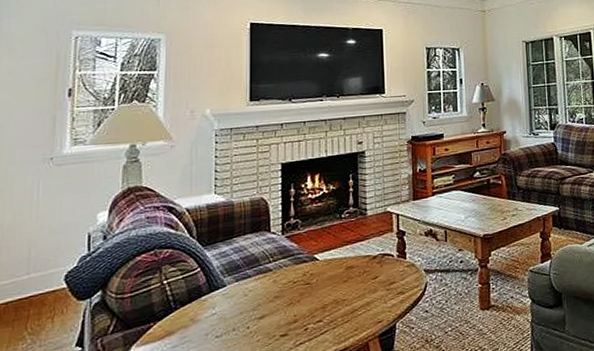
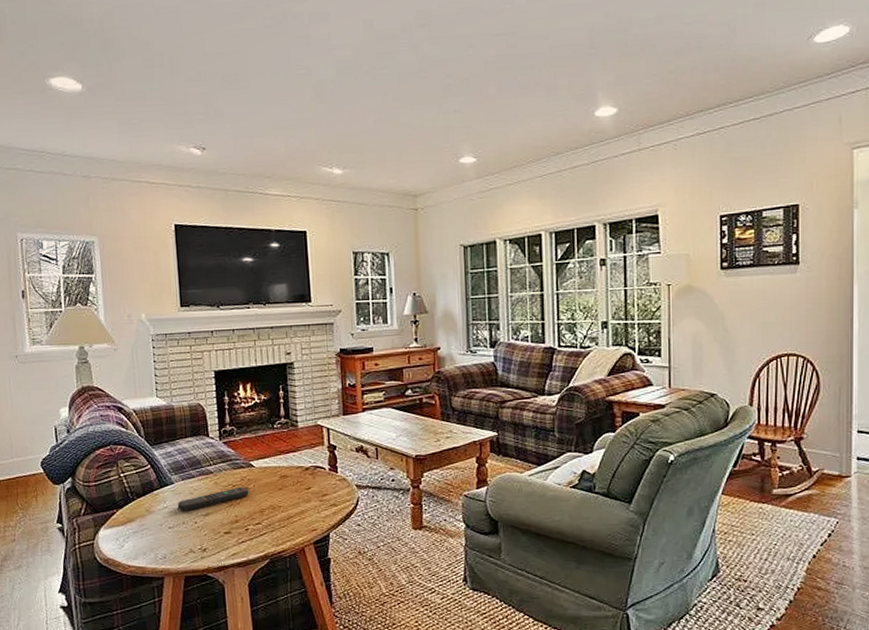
remote control: none [228,282,311,316] -> present [177,487,250,511]

